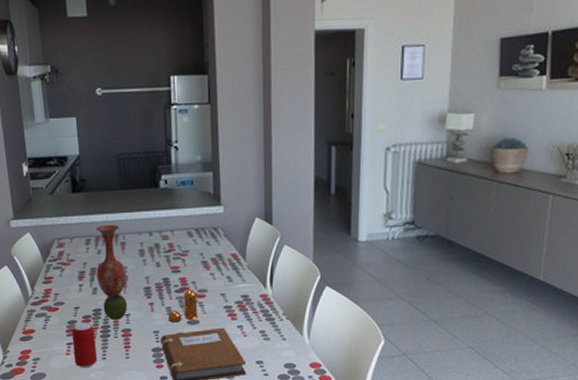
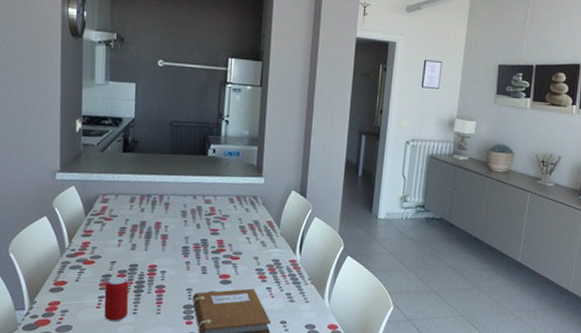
vase: present [95,224,127,297] -> none [137,185,167,254]
apple: present [103,294,128,320] -> none [140,251,165,276]
pepper shaker: present [168,289,198,323] -> none [203,250,232,282]

